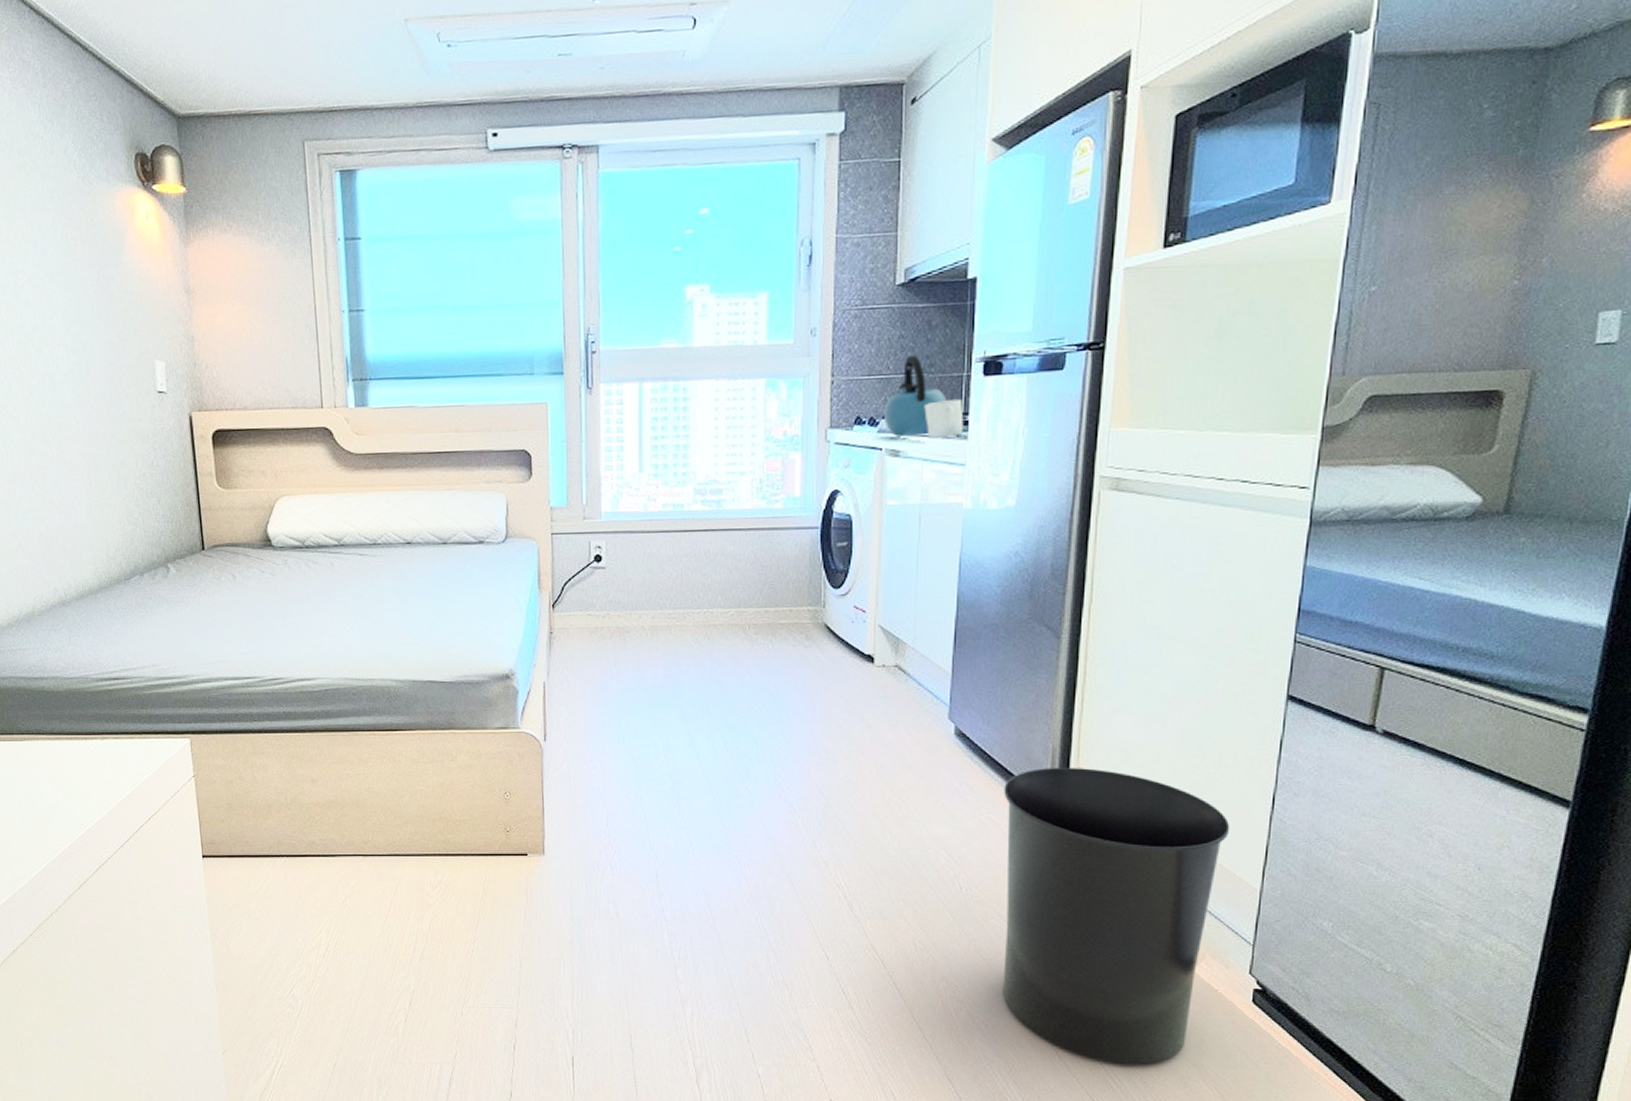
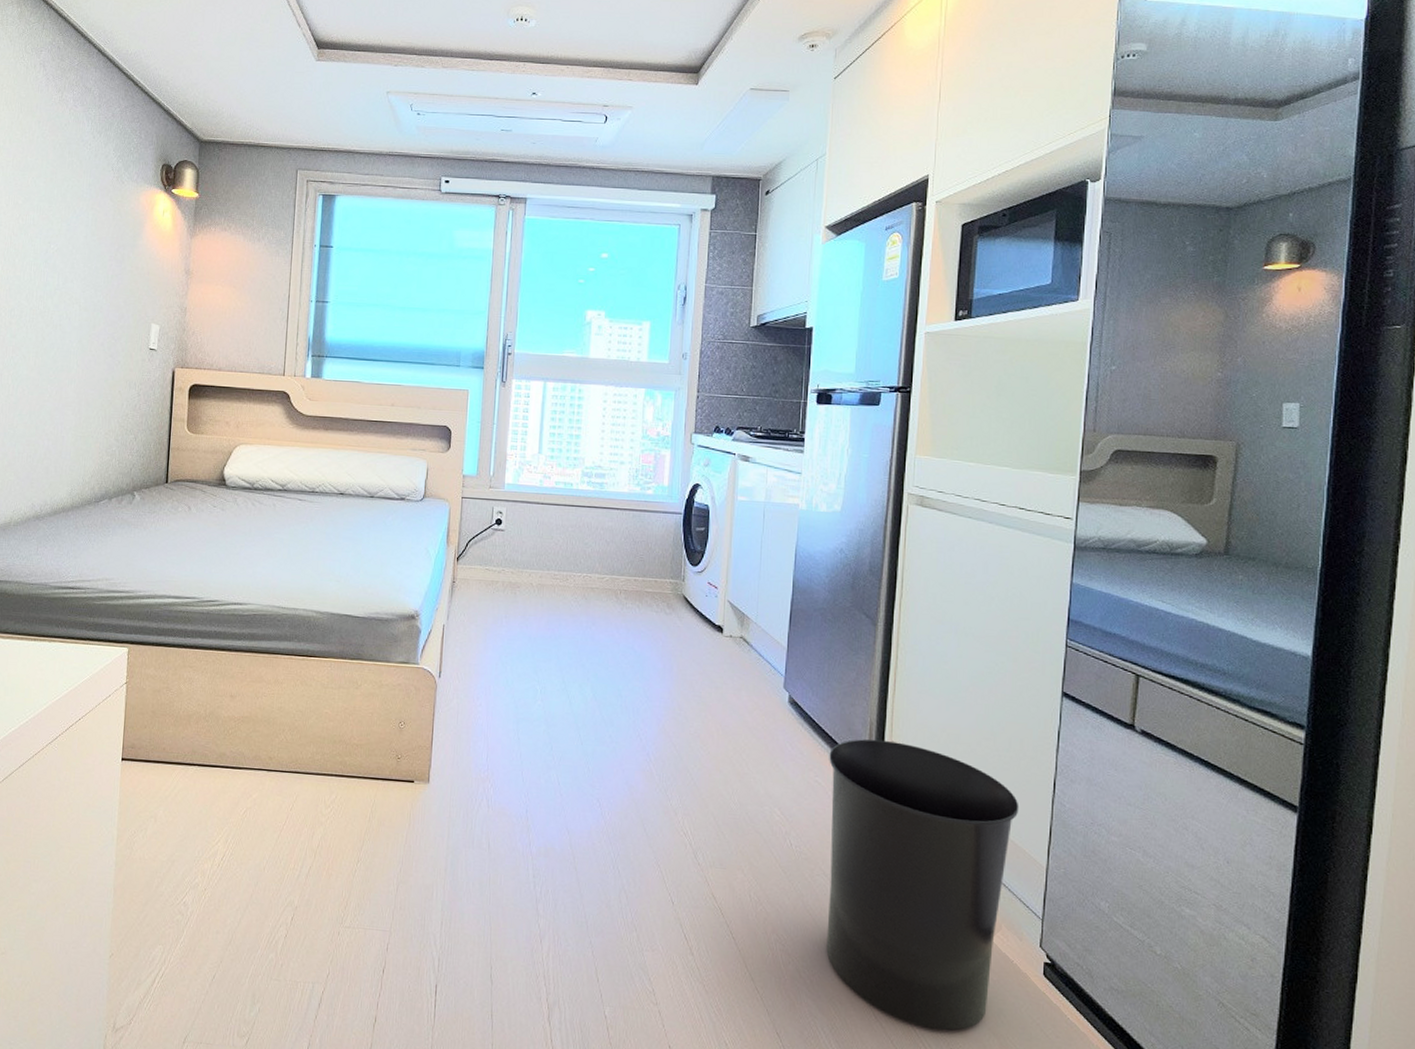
kettle: present [884,354,948,438] -> none [738,382,788,447]
mug: present [924,398,964,440] -> none [769,419,801,451]

